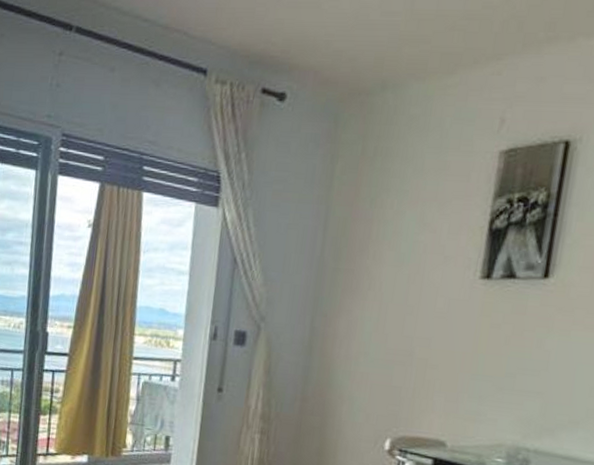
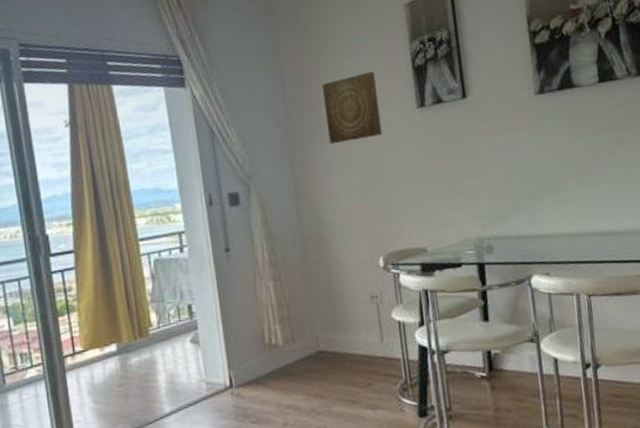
wall art: none [362,225,439,303] -> present [321,71,382,144]

